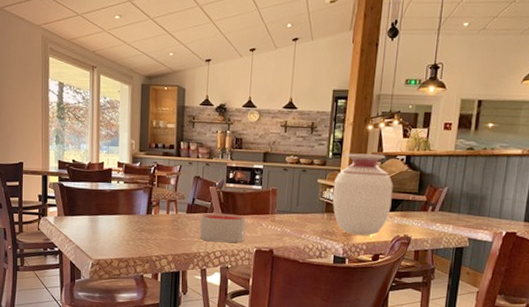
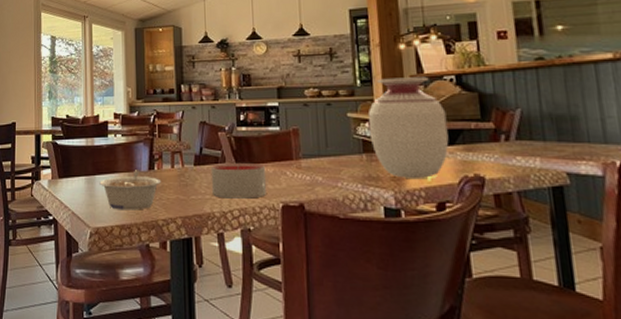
legume: none [102,213,157,247] -> present [99,170,162,210]

